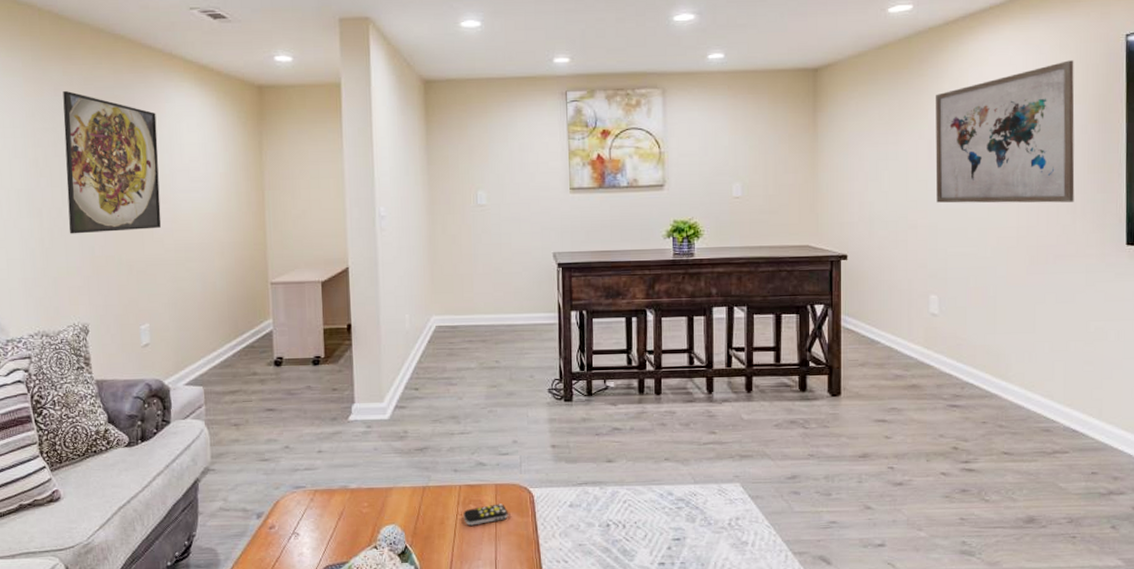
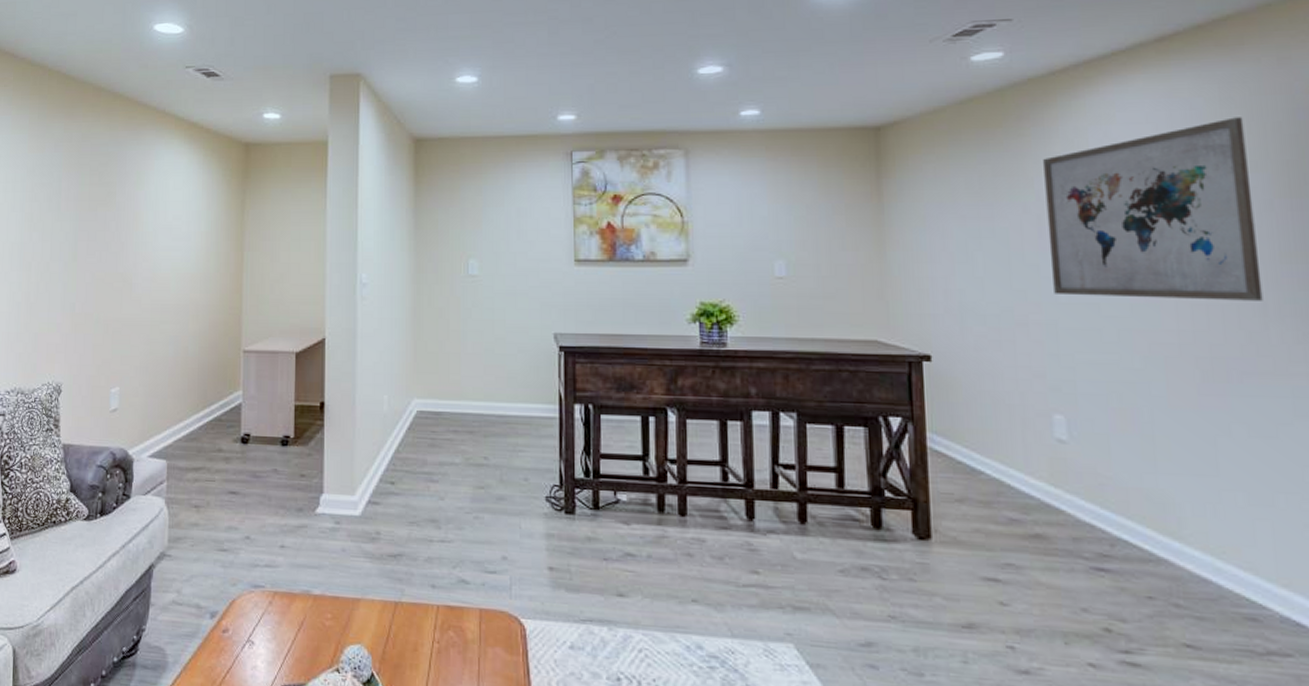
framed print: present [63,91,162,234] -> none [53,147,145,290]
remote control: present [463,503,508,526] -> none [441,634,494,658]

